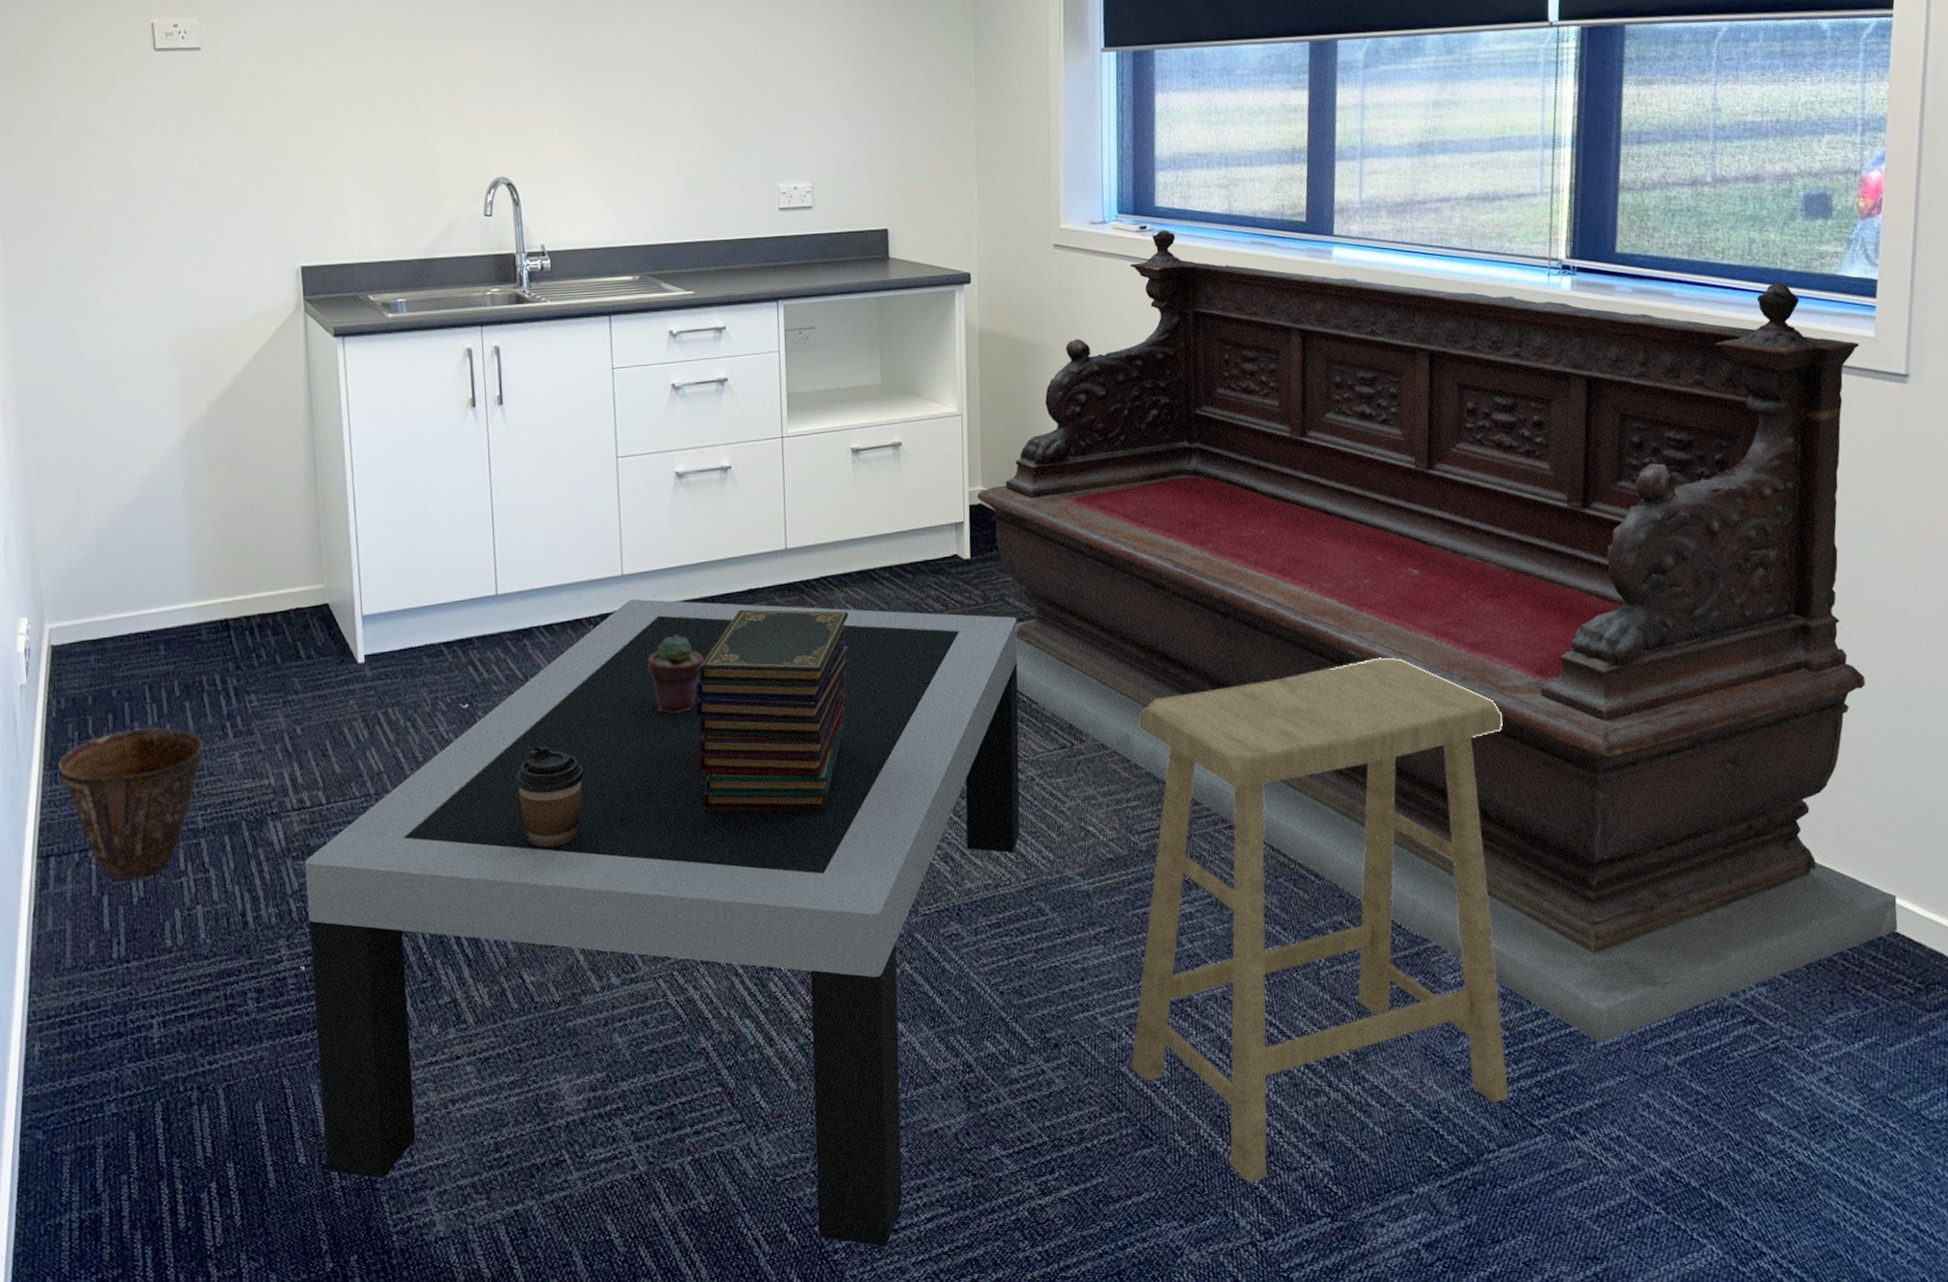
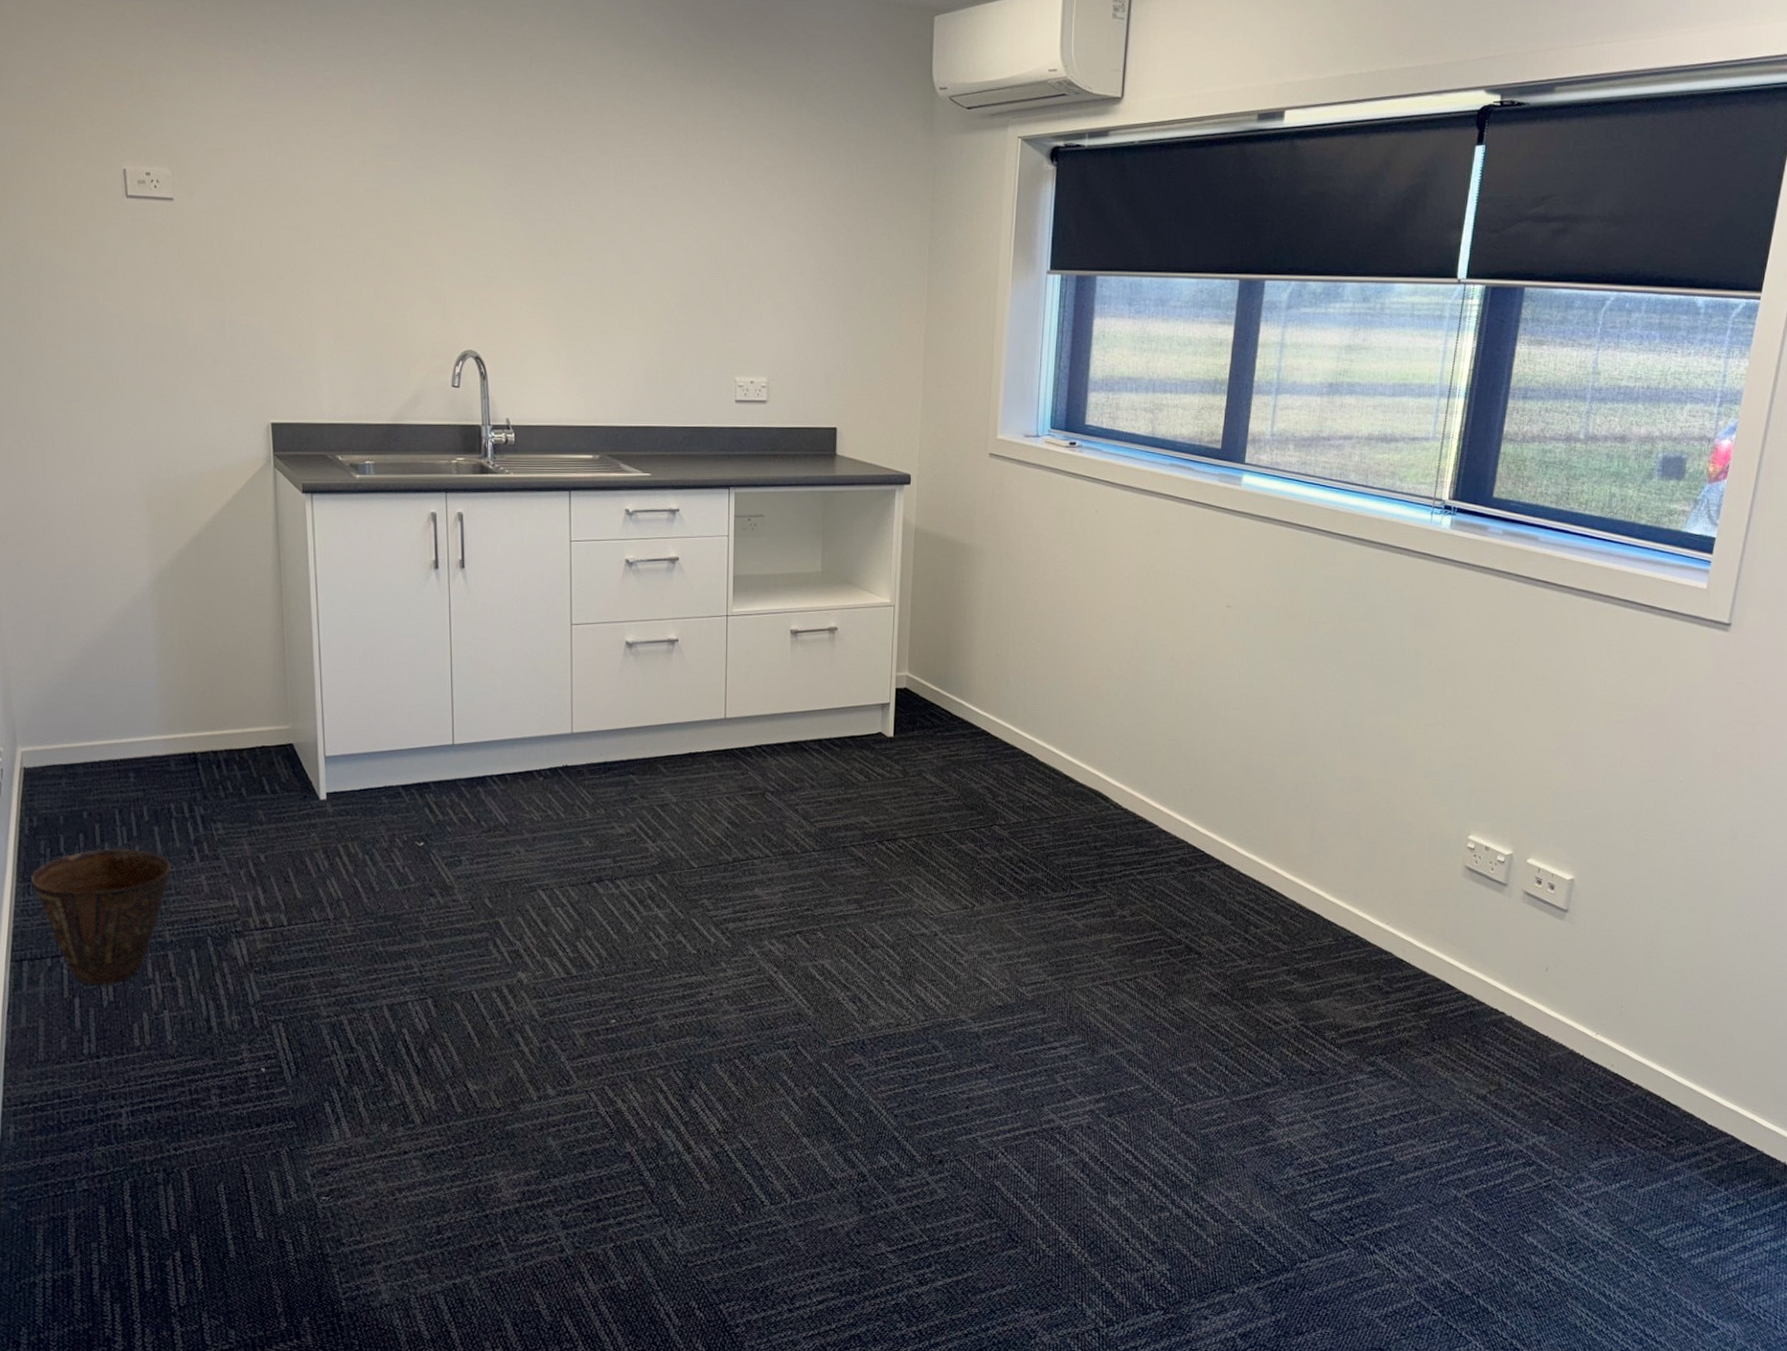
coffee table: present [305,599,1020,1246] -> none [267,755,932,1323]
coffee cup: present [515,745,584,848] -> none [465,883,529,974]
potted succulent: present [648,635,703,713] -> none [593,790,644,860]
book stack: present [695,609,851,812] -> none [634,770,780,954]
bench: present [977,230,1898,1043] -> none [904,447,1693,1177]
stool: present [1131,657,1509,1184] -> none [1004,844,1351,1281]

